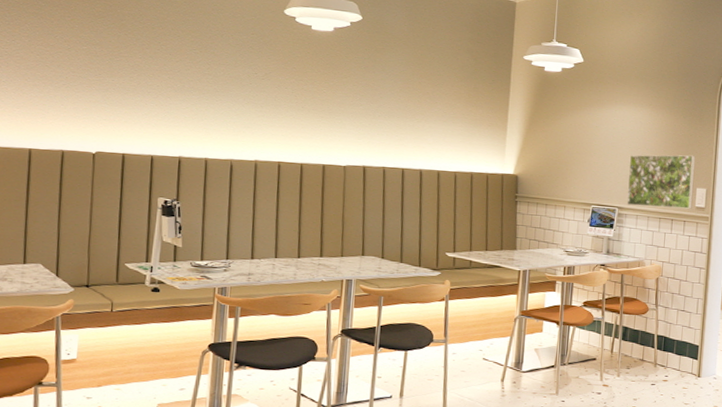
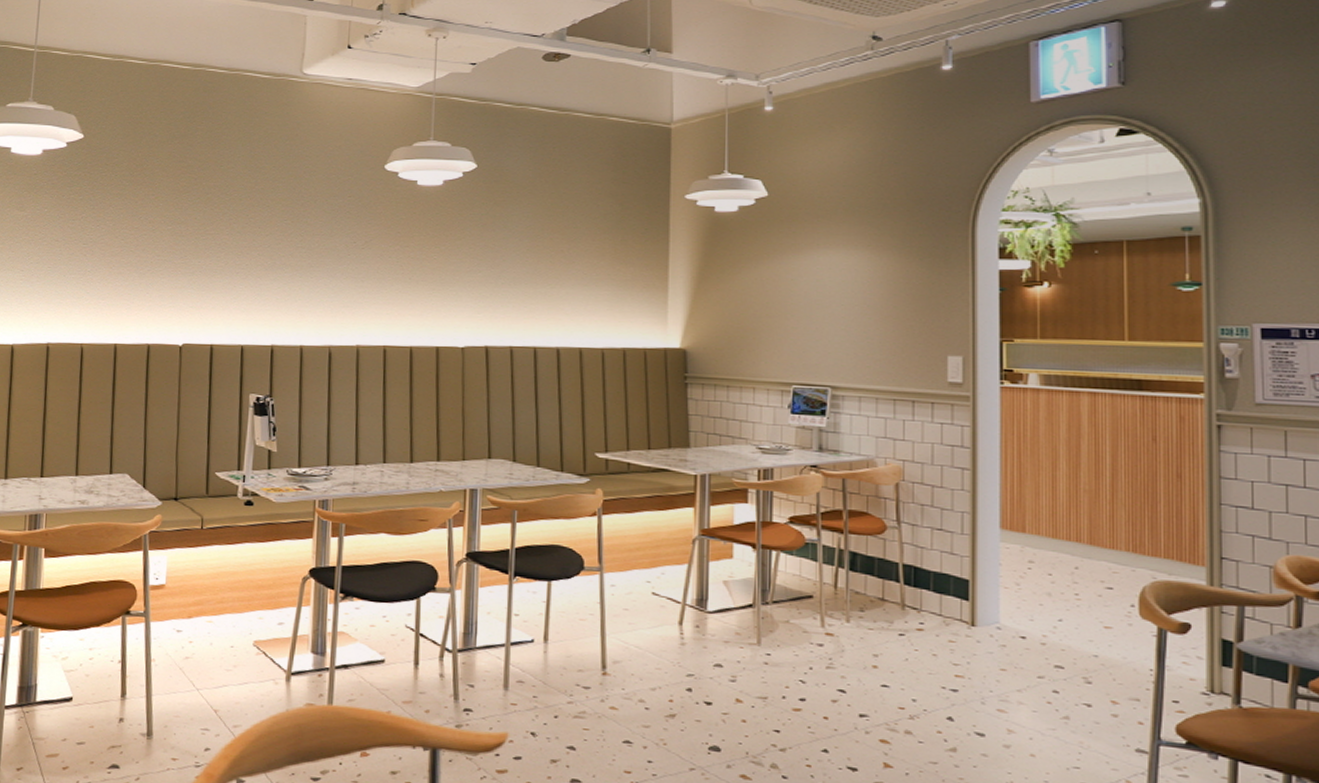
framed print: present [627,154,696,209] -> none [843,310,943,386]

